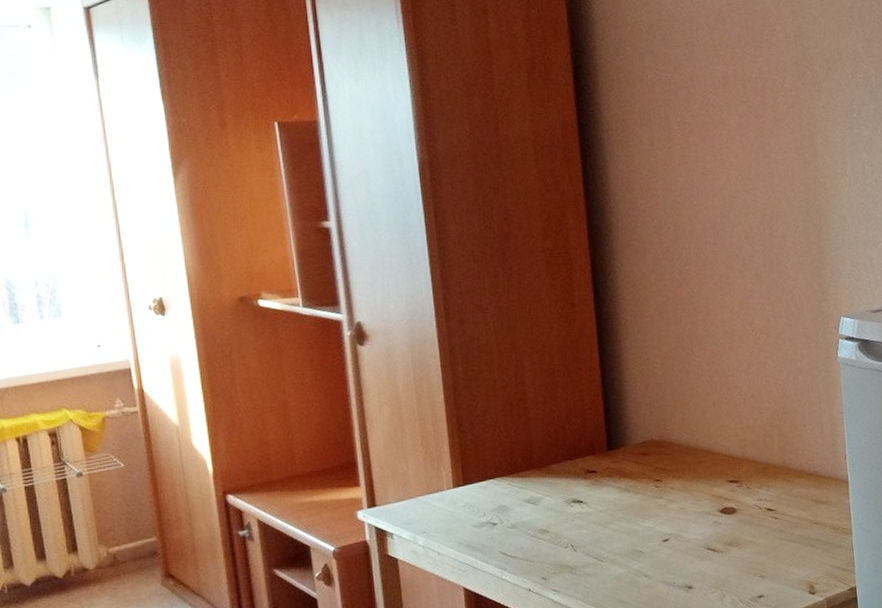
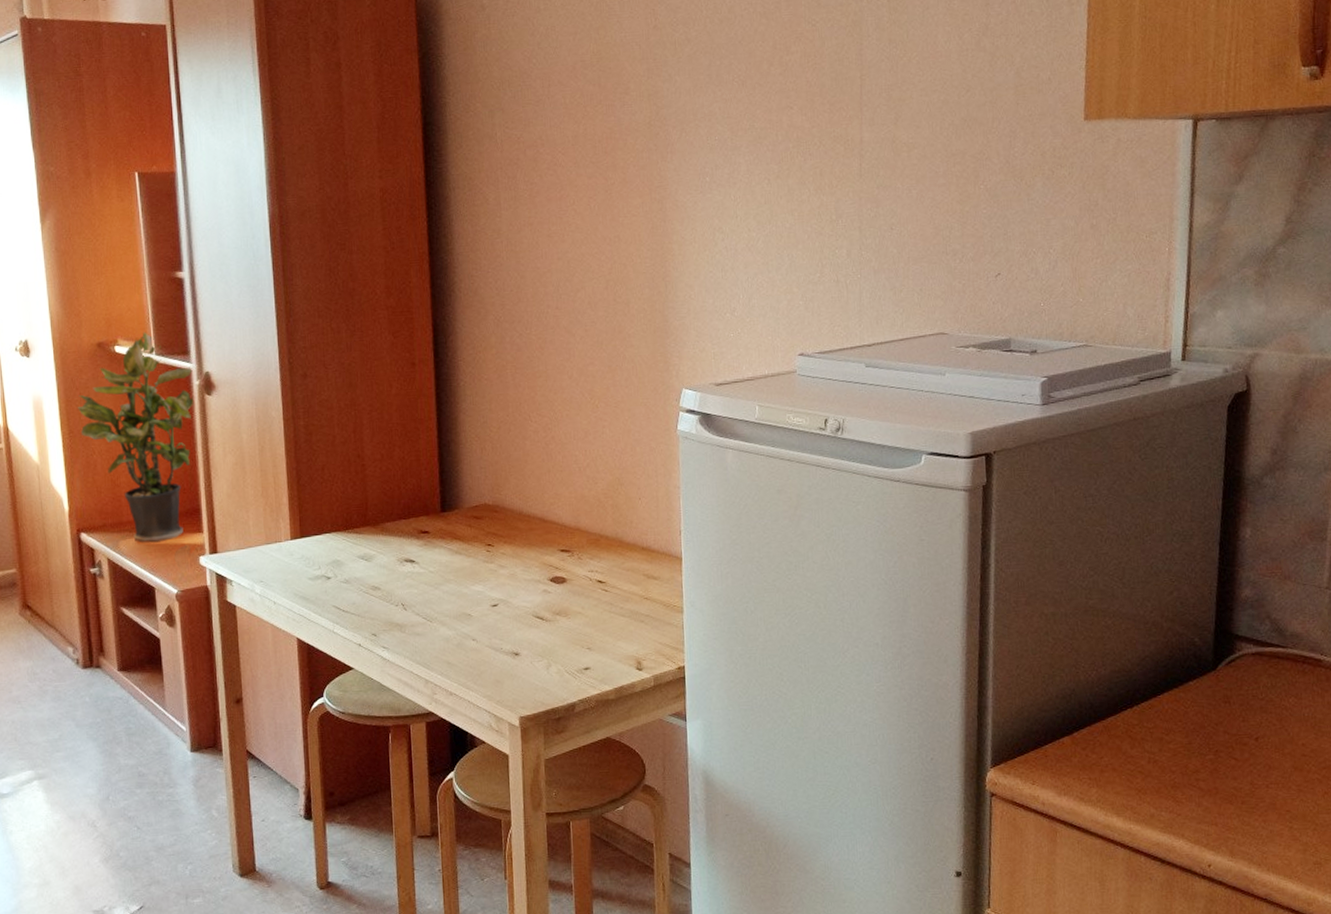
potted plant: none [219,284,346,502] -> present [77,332,194,543]

